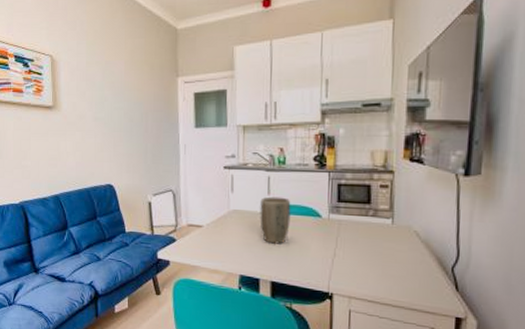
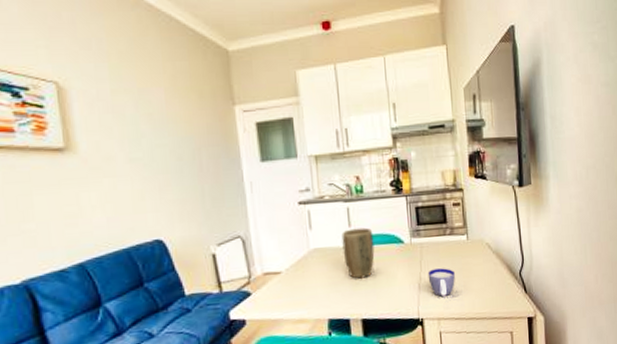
cup: none [343,247,373,277] -> present [428,268,455,297]

